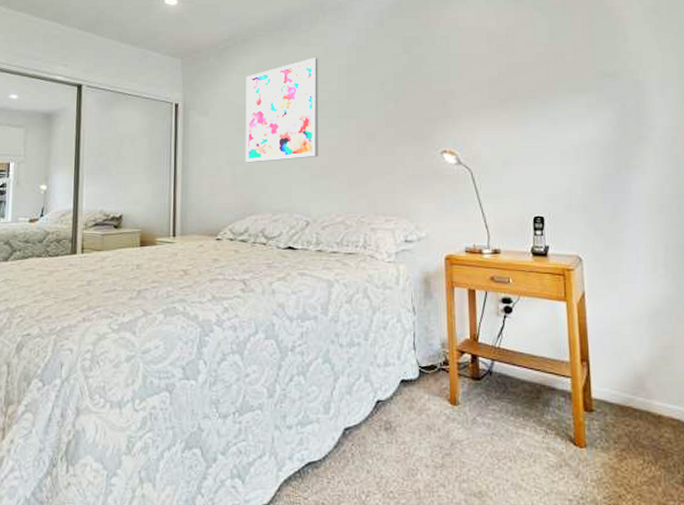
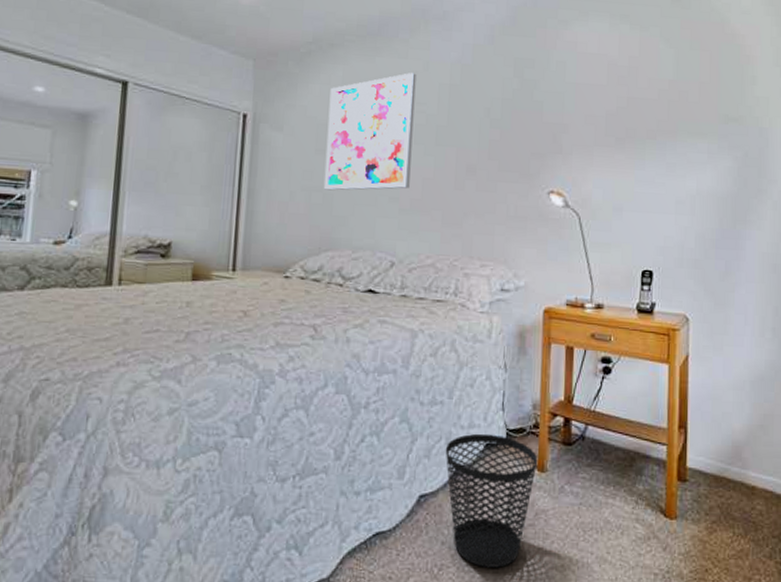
wastebasket: none [364,371,450,494] -> present [445,433,538,568]

